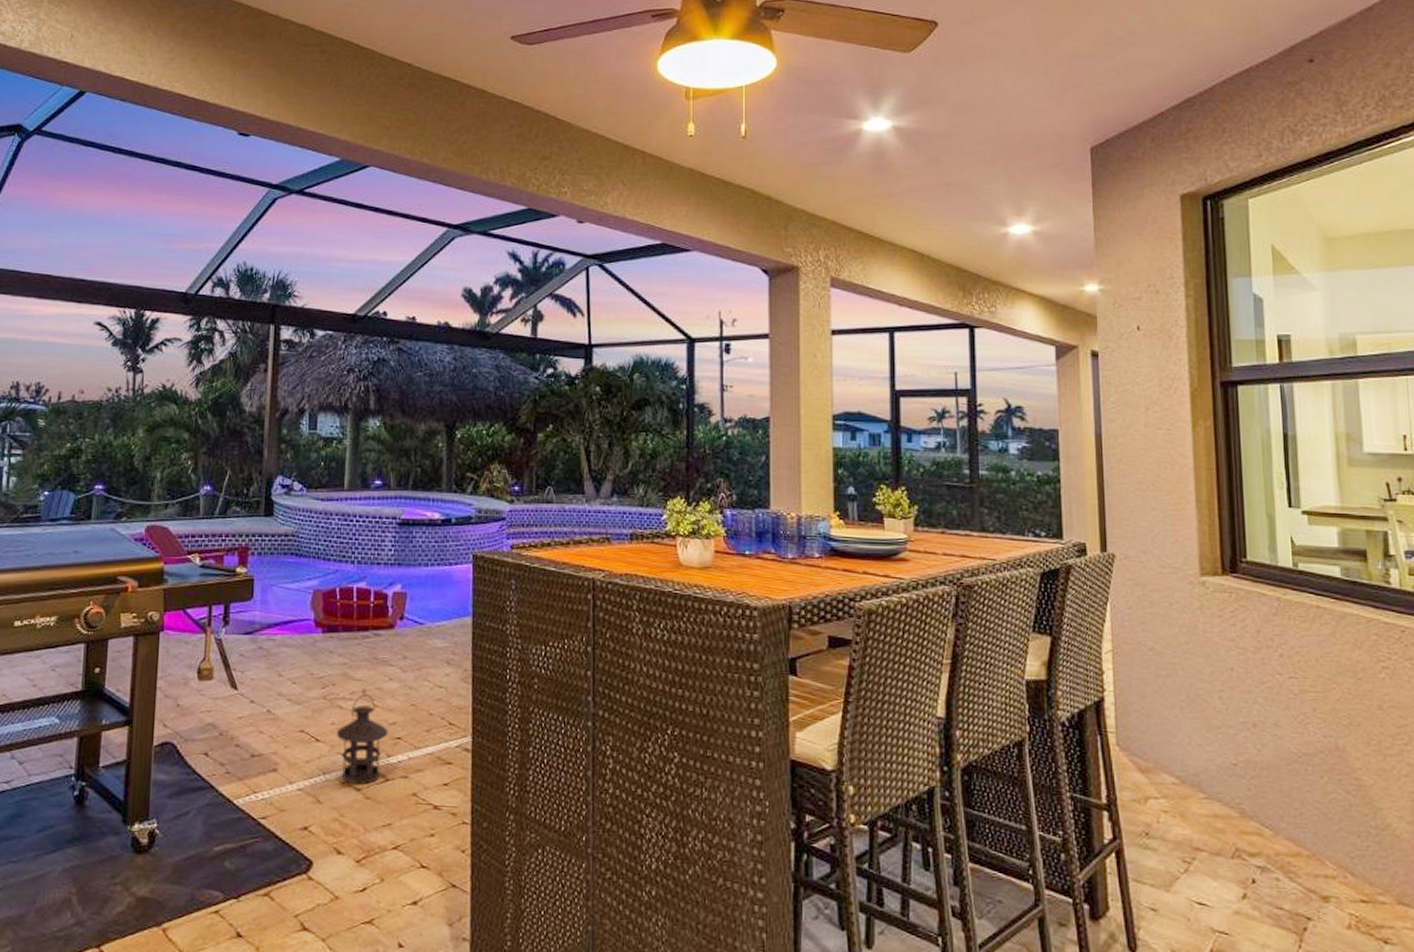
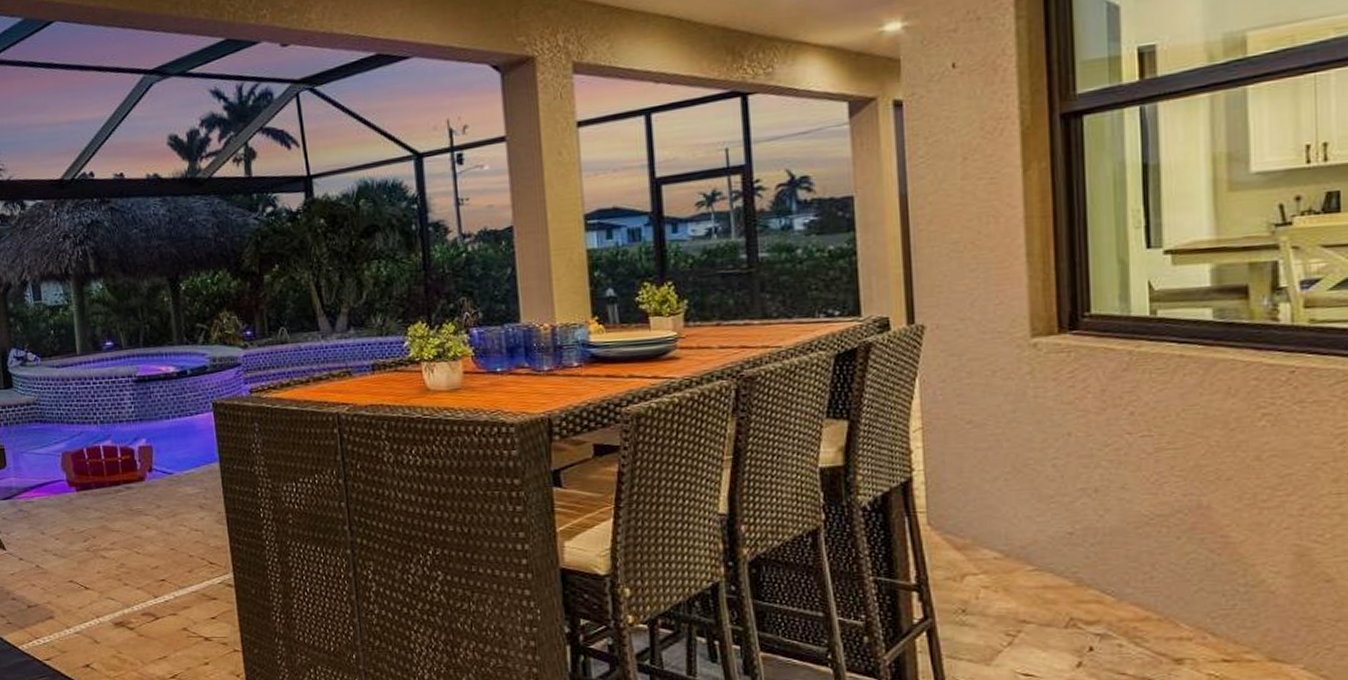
lantern: present [336,688,389,786] -> none [103,538,153,625]

